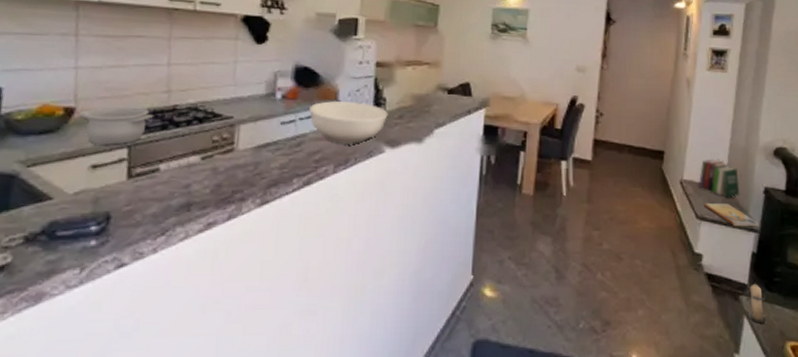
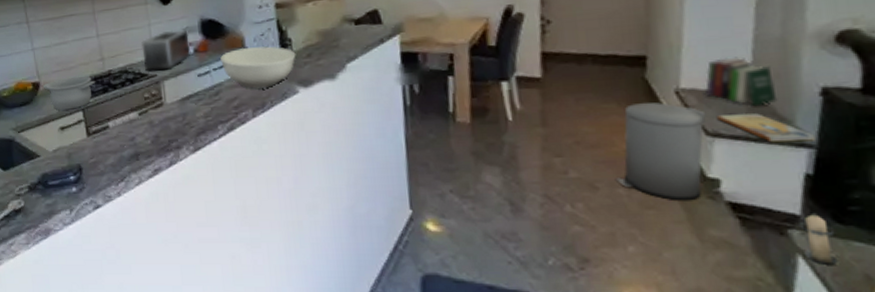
toaster: none [219,71,278,113] -> present [141,30,190,71]
pedal bin: none [635,189,698,272] -> present [615,102,707,201]

